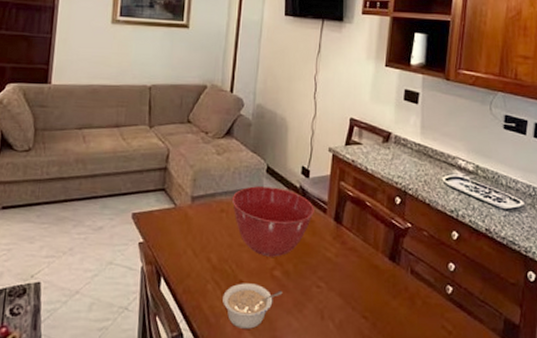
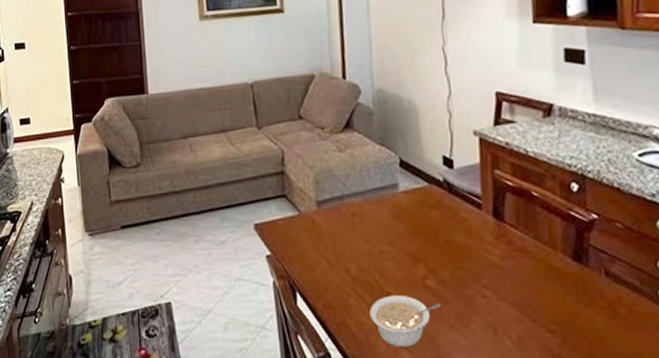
mixing bowl: present [231,186,314,257] -> none [363,183,466,264]

